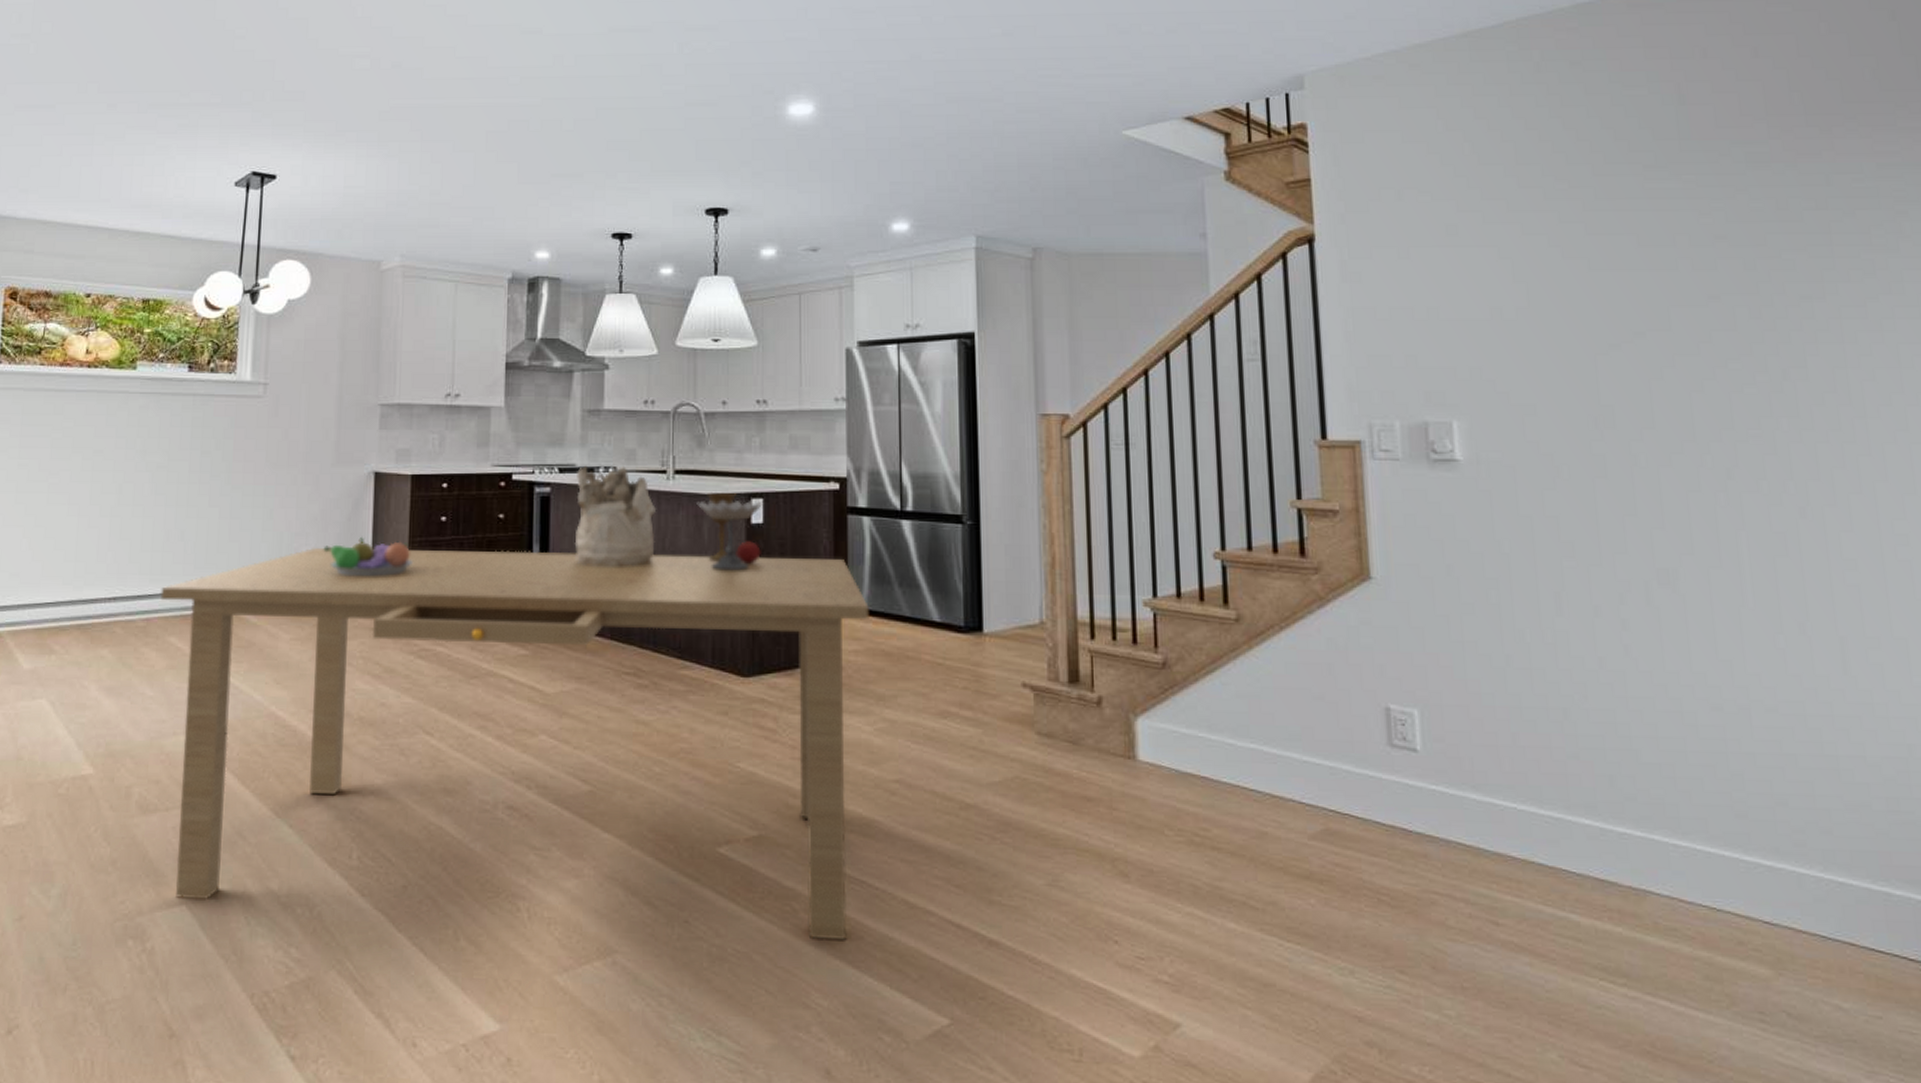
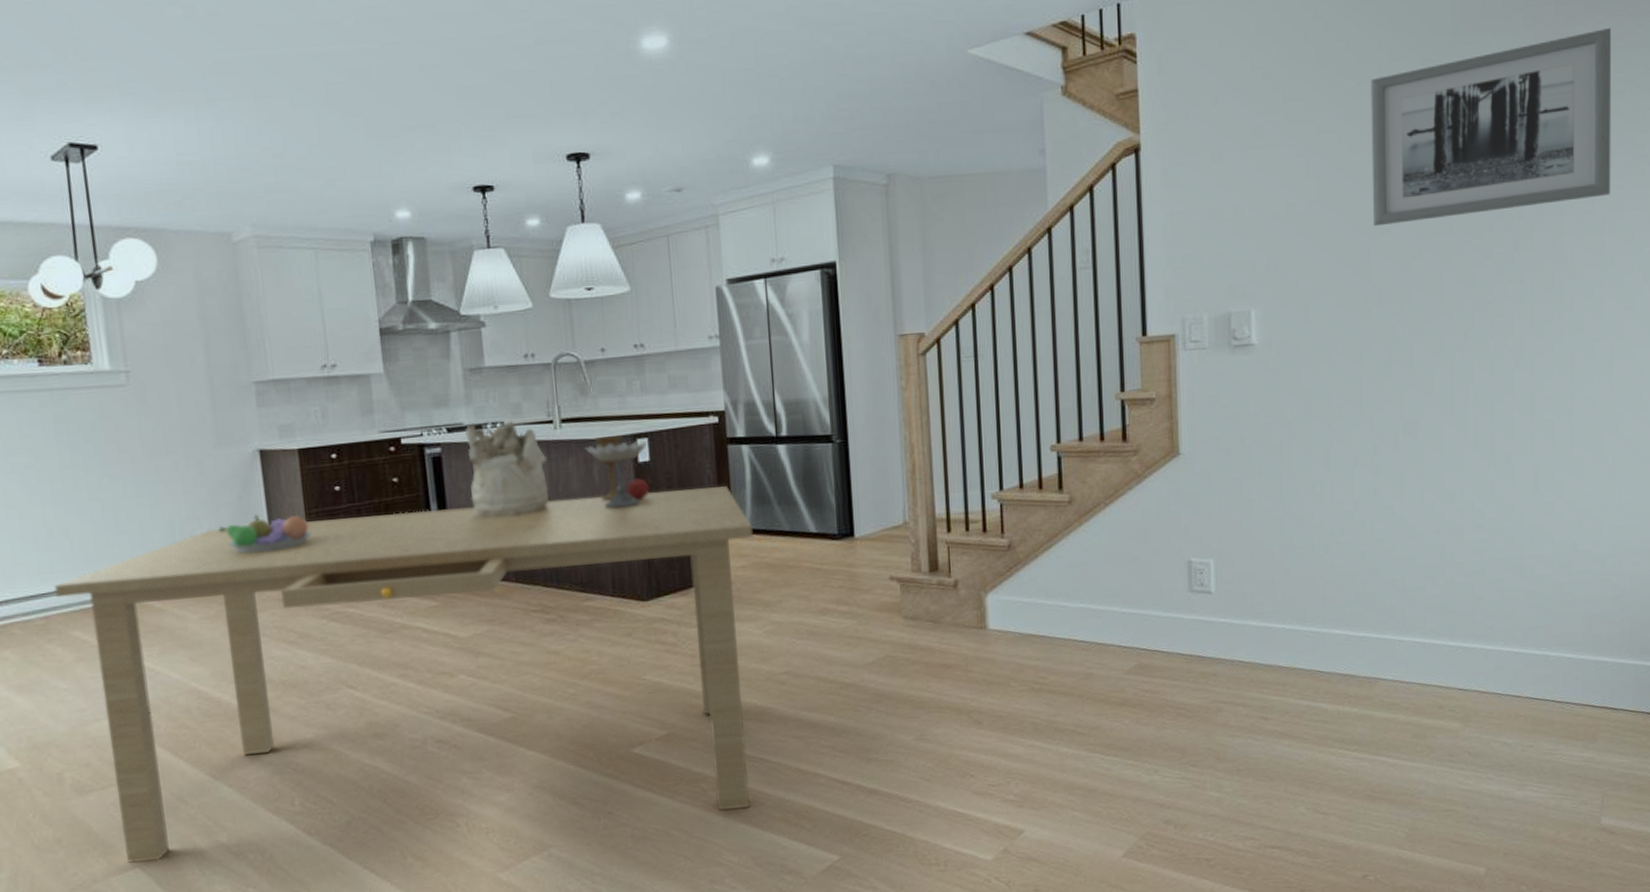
wall art: none [1583,142,1904,340] -> present [1370,27,1612,227]

